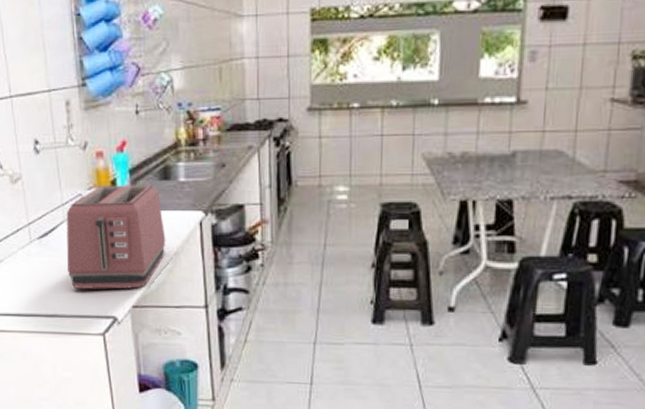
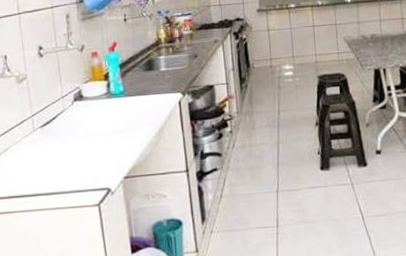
toaster: present [66,185,166,289] -> none [65,75,152,167]

